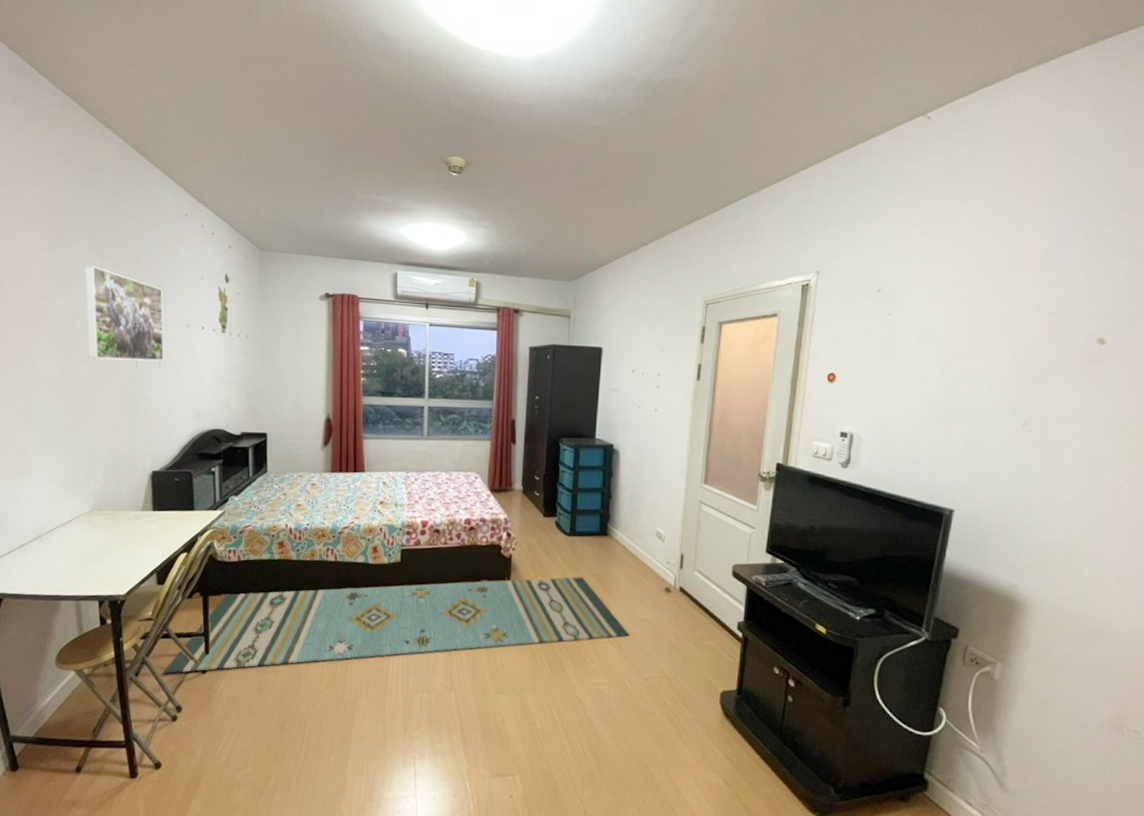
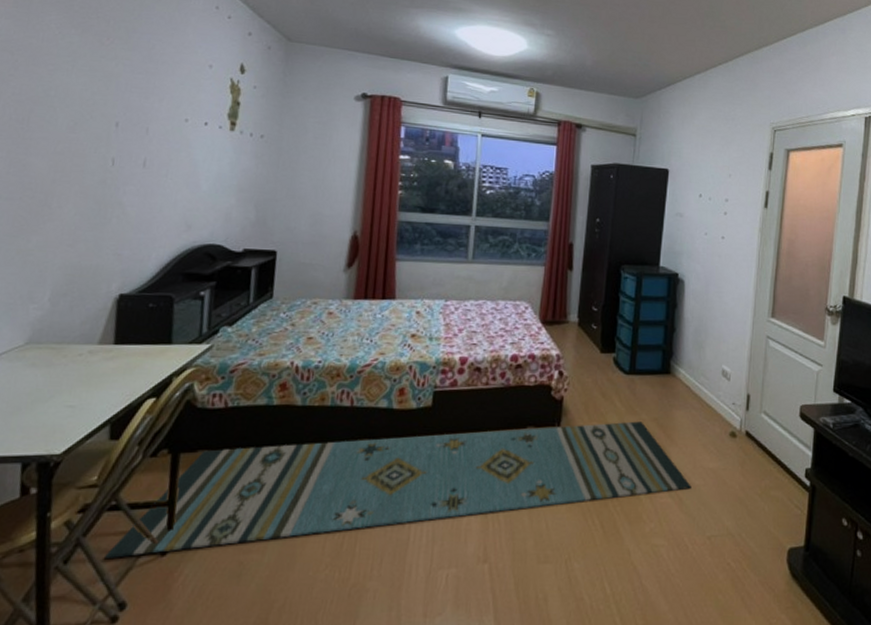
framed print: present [84,265,164,362] -> none [47,40,158,161]

